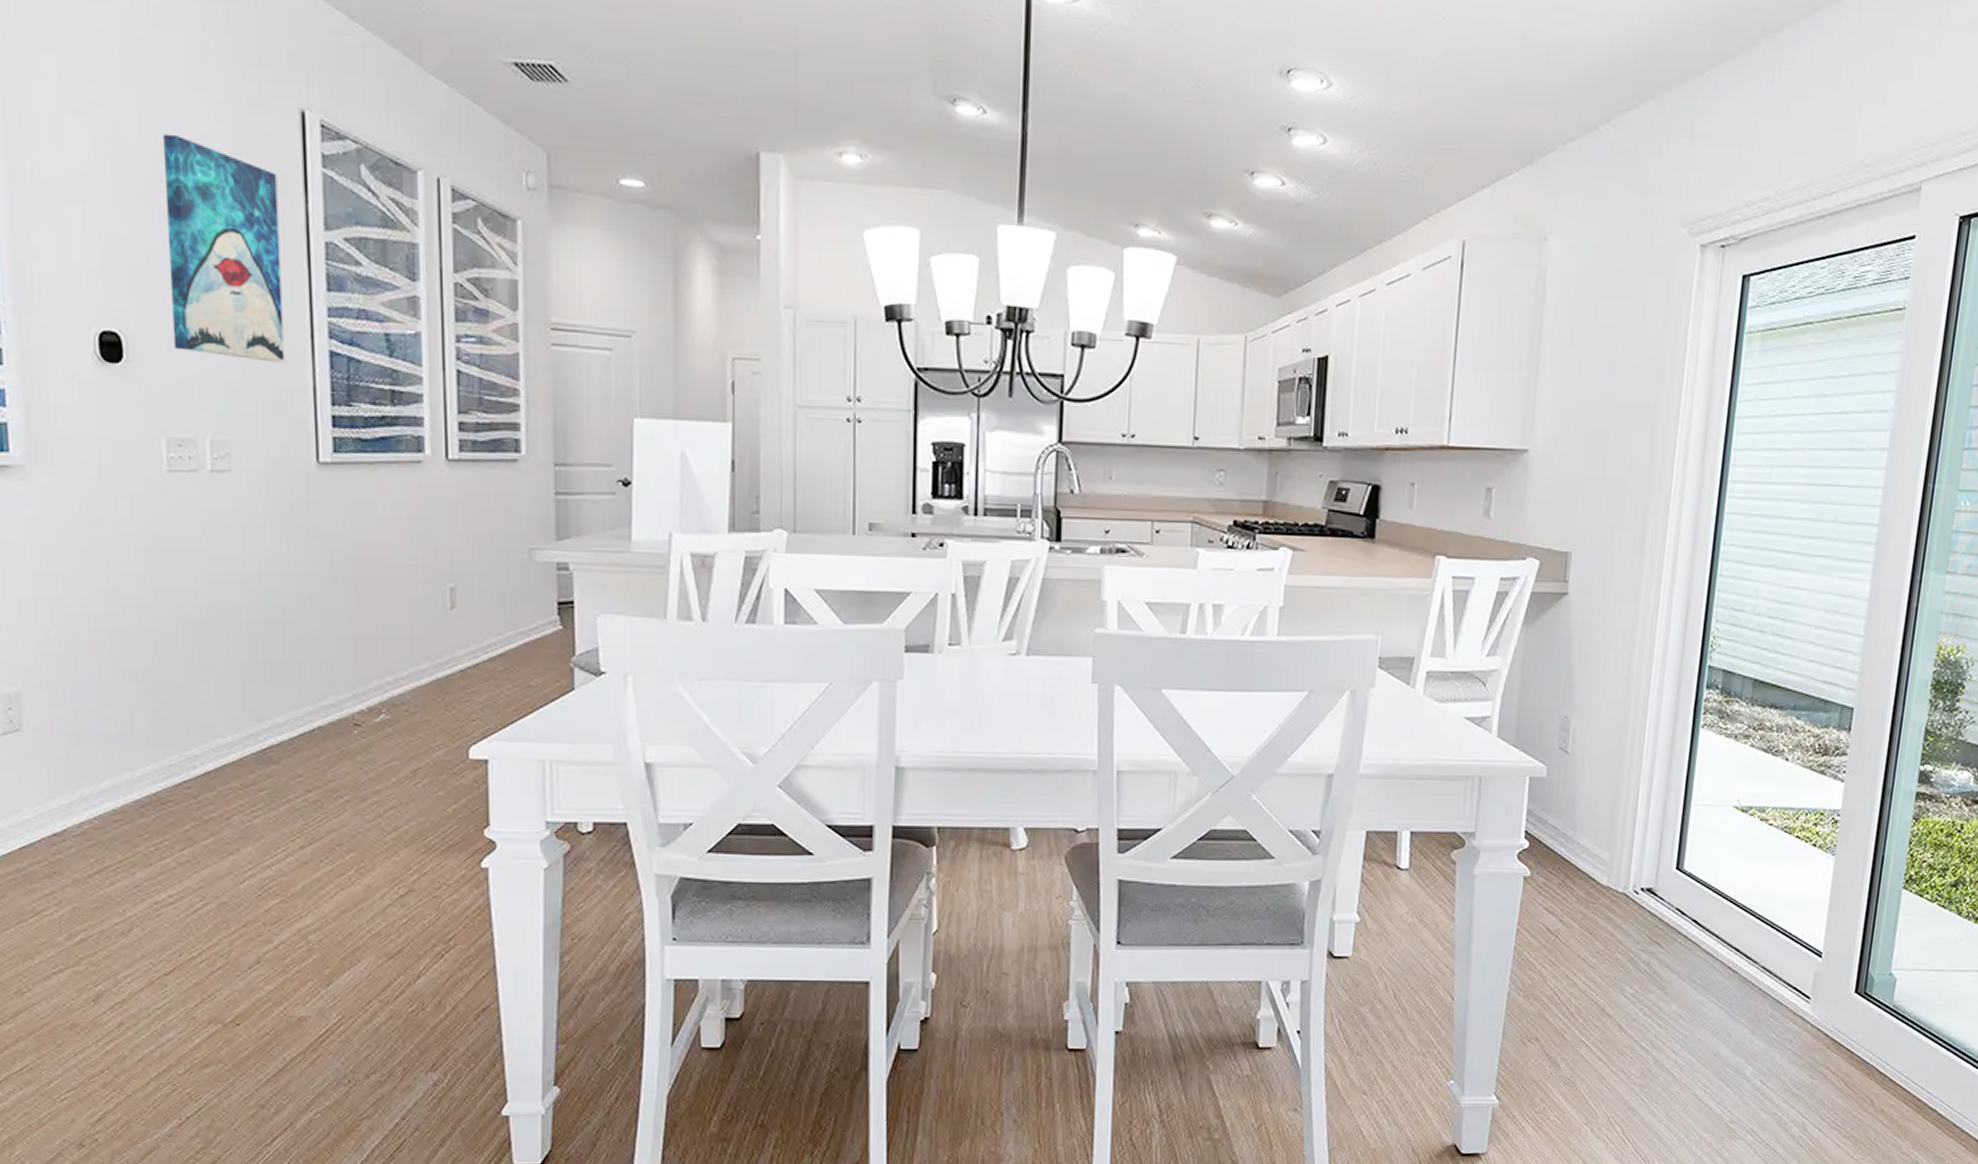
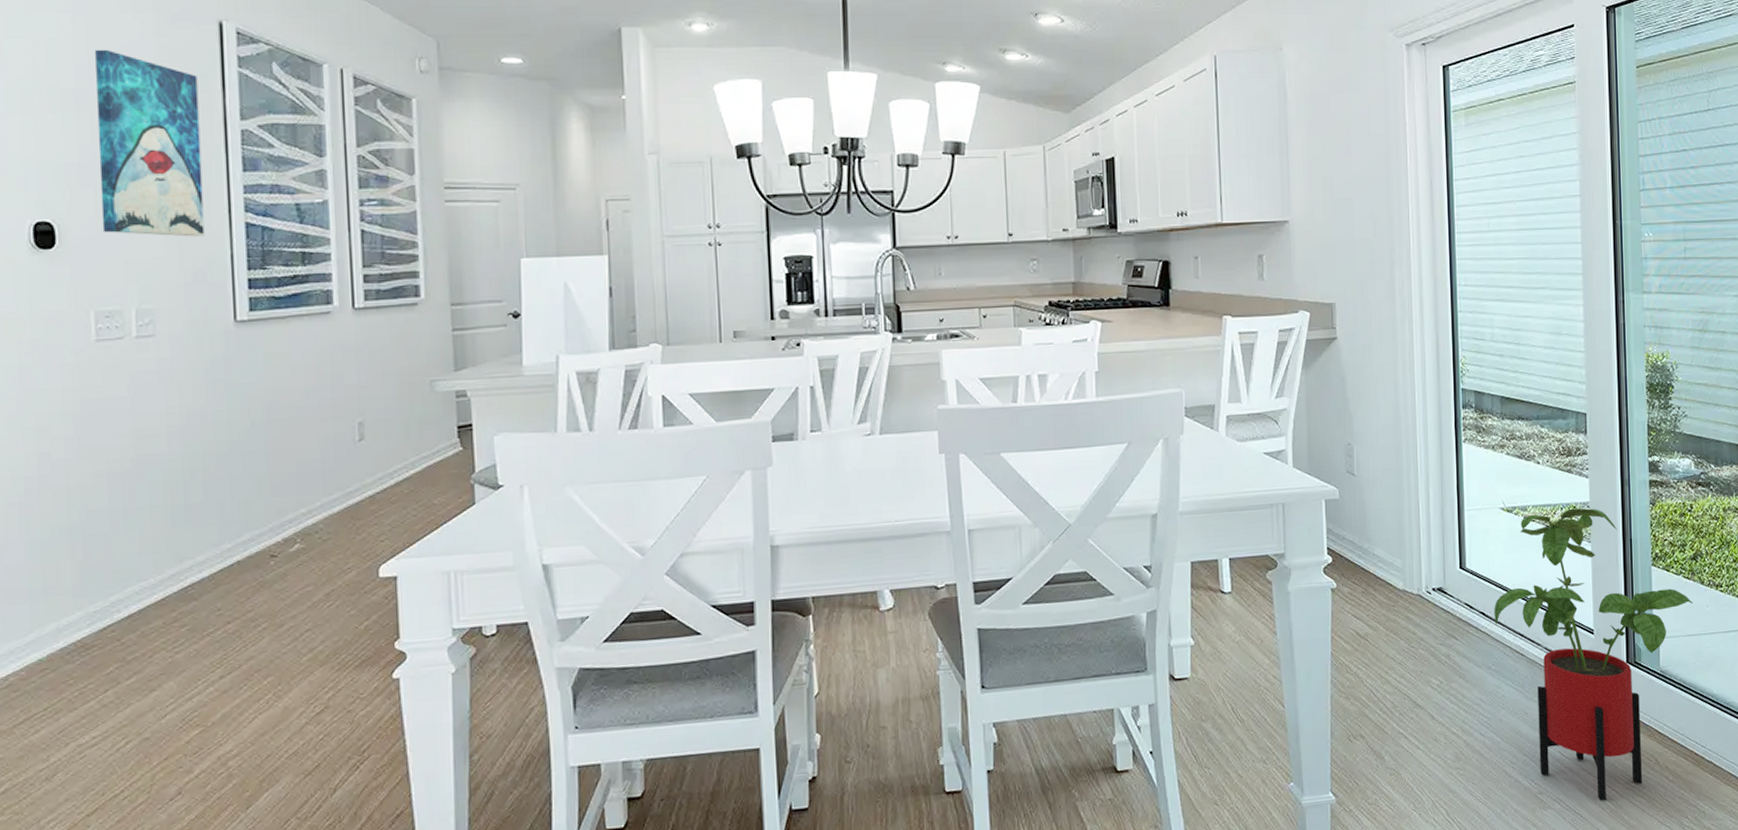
house plant: none [1707,815,1945,1138] -> present [1494,508,1693,801]

